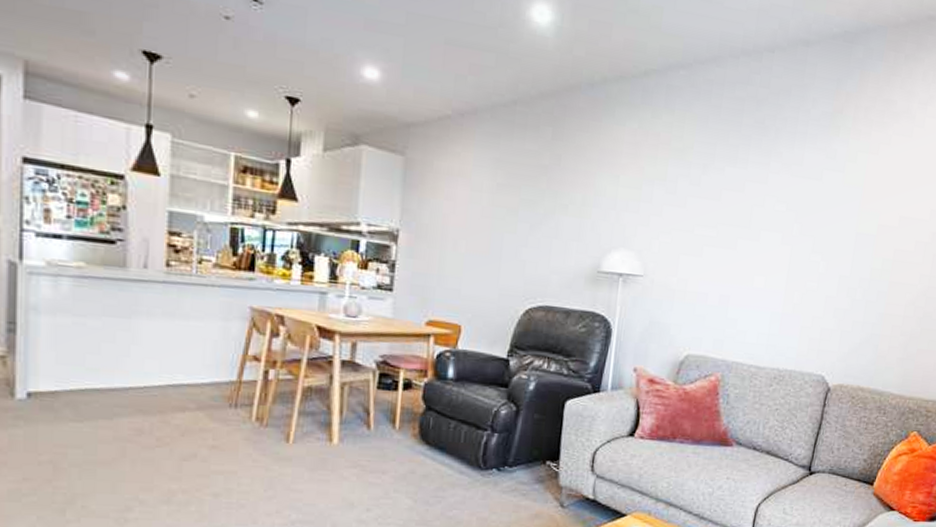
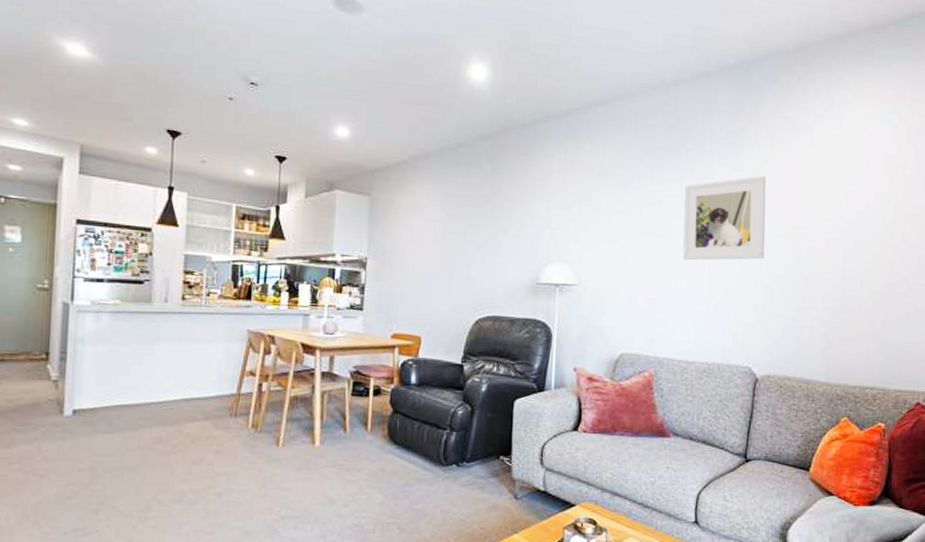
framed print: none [762,166,860,260] -> present [683,176,766,261]

